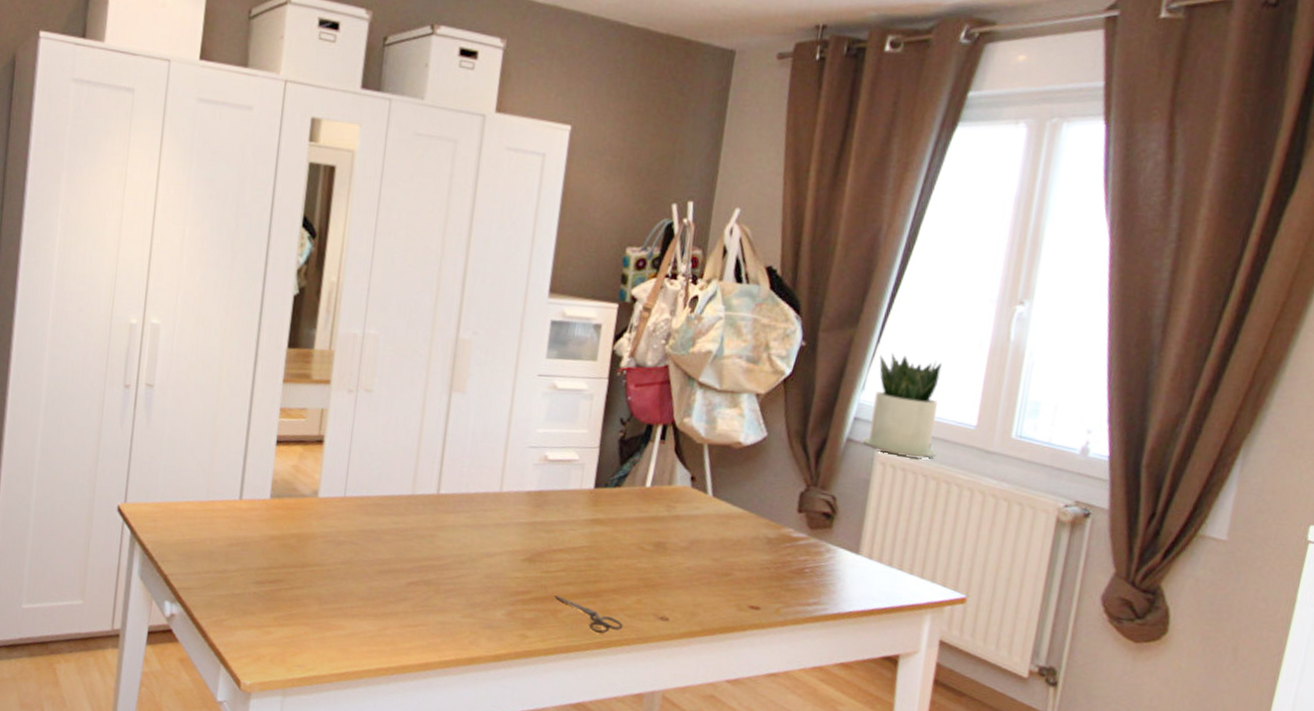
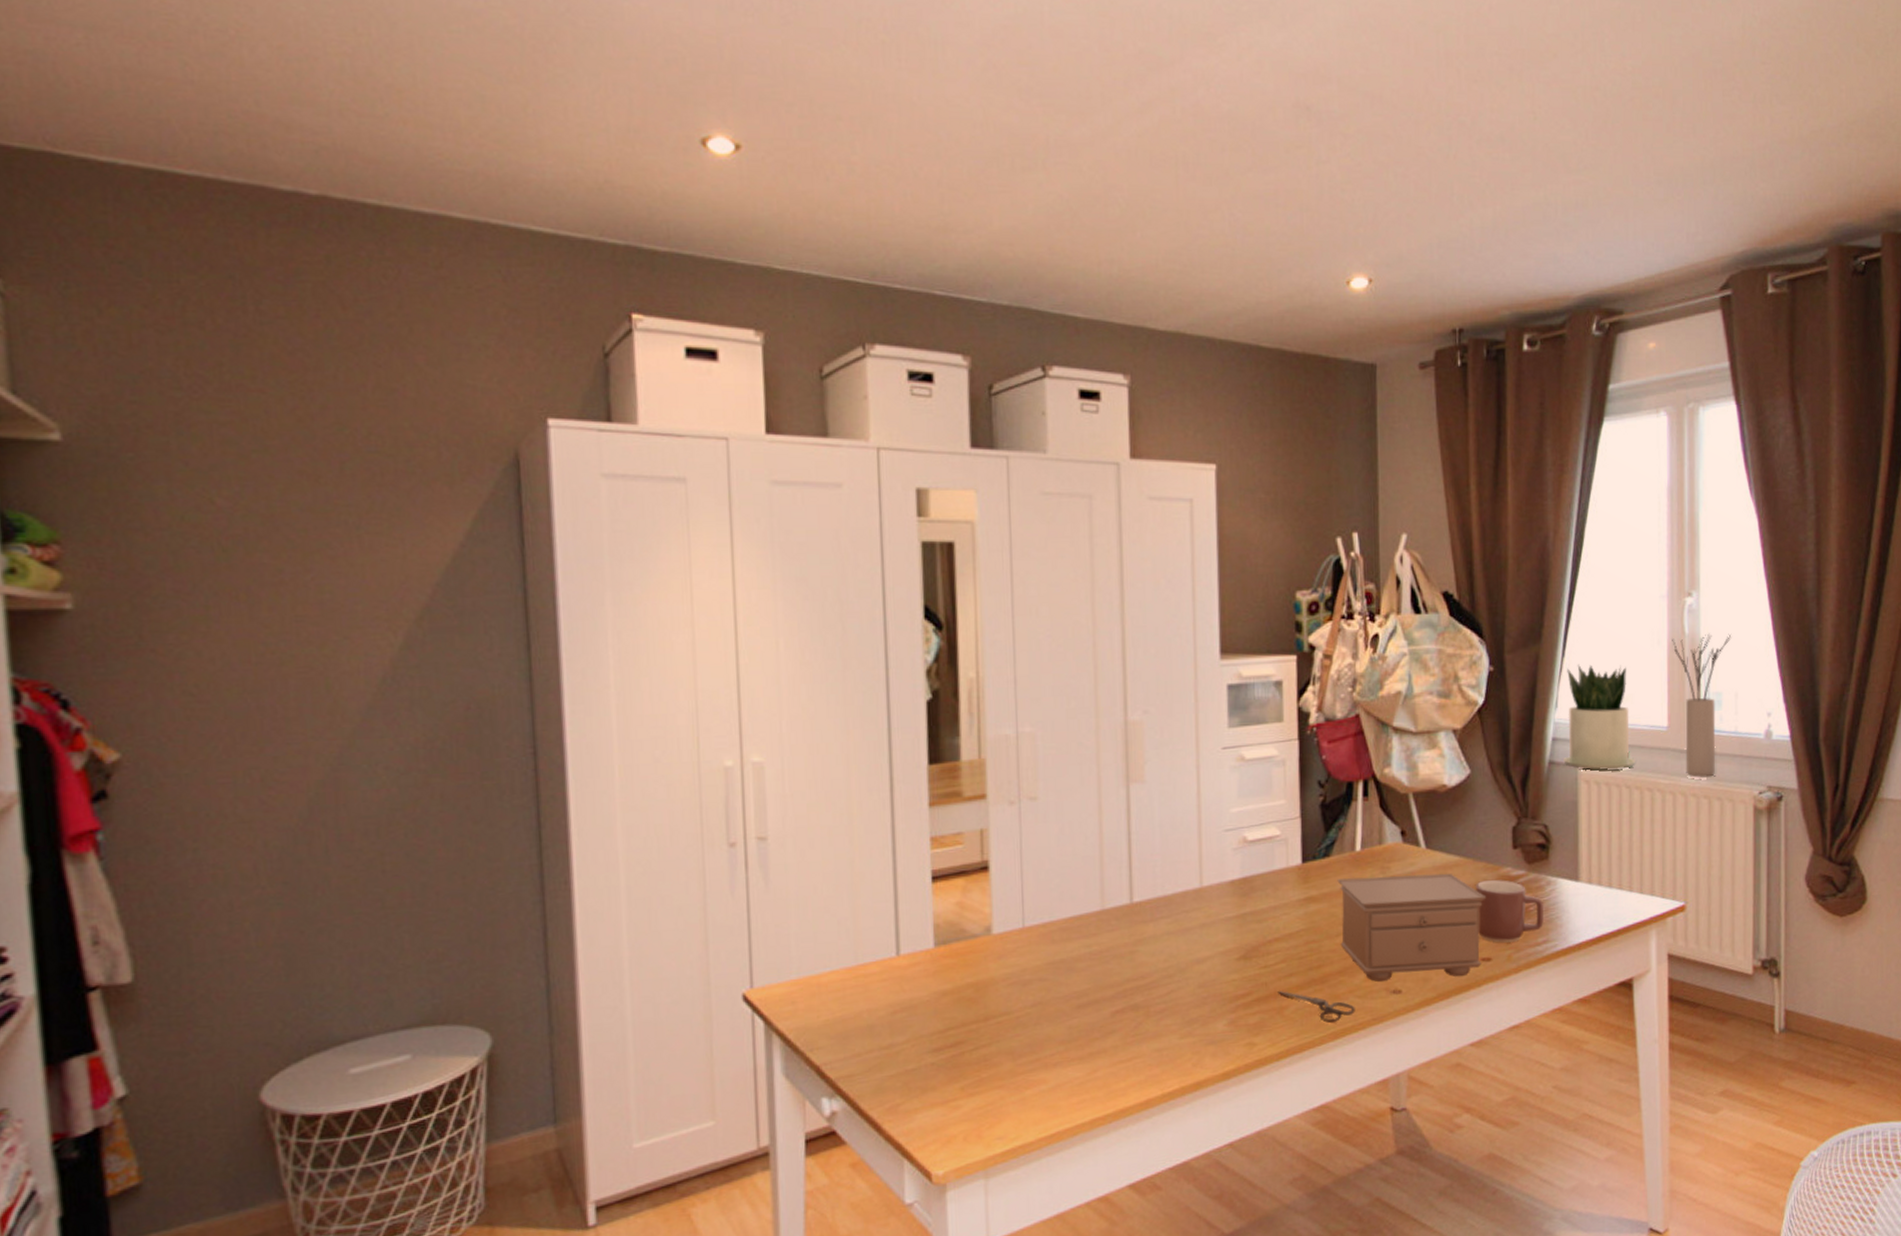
jewelry box: none [618,508,763,619] -> present [1337,873,1485,982]
mug: none [751,535,820,598] -> present [1475,879,1543,943]
vase: none [988,343,1061,482] -> present [1672,633,1732,778]

